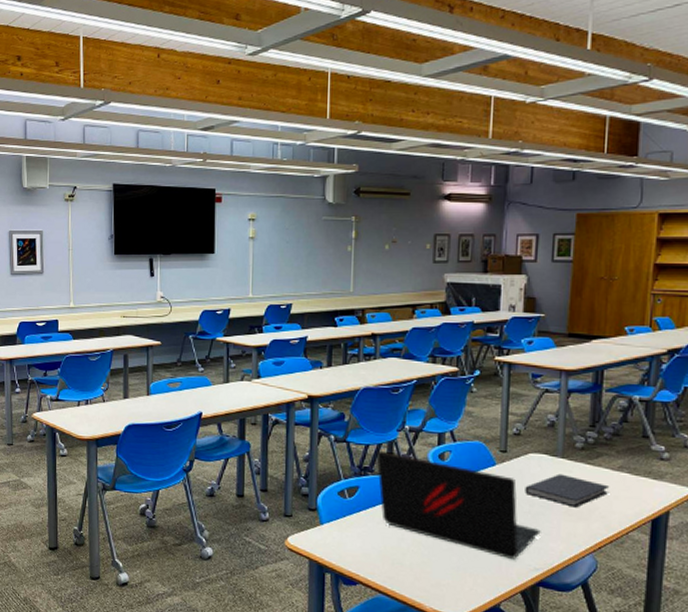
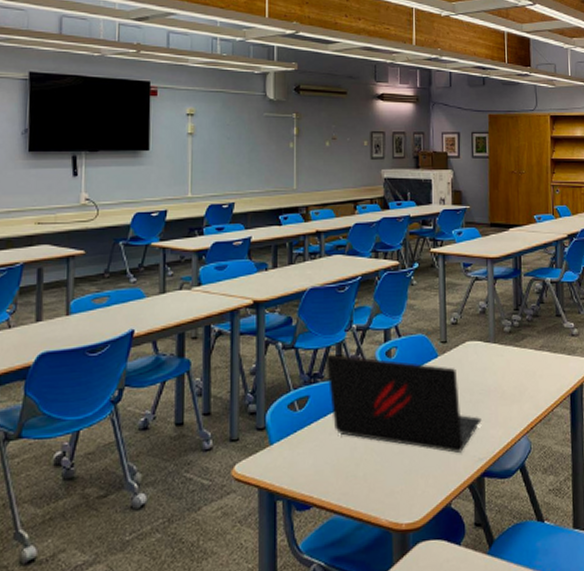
diary: present [525,473,610,508] -> none [465,358,535,391]

